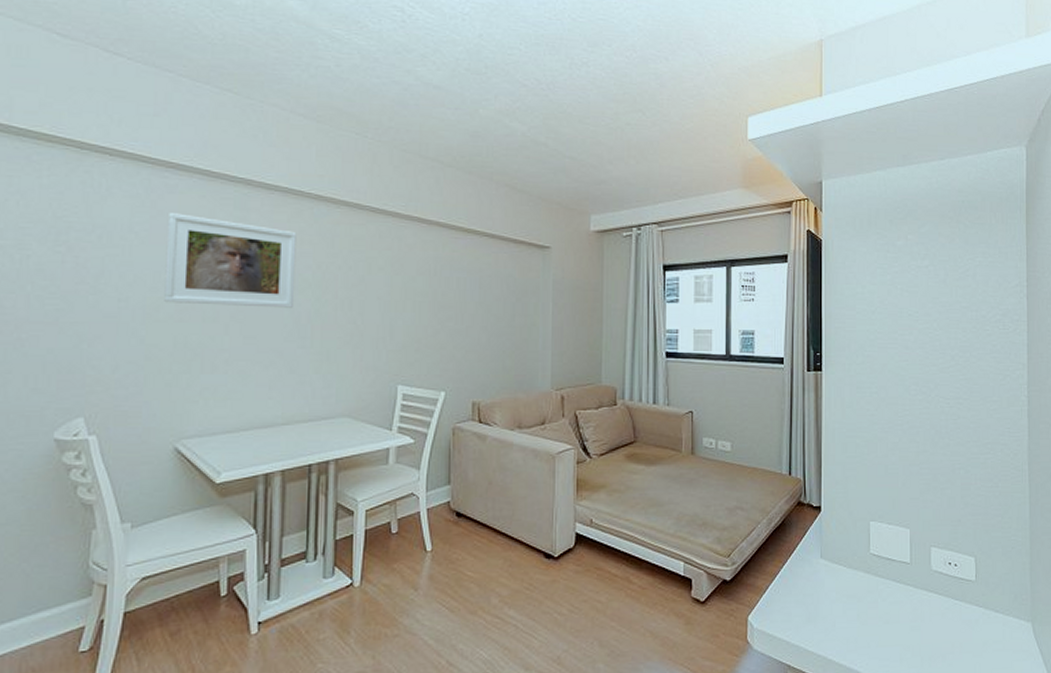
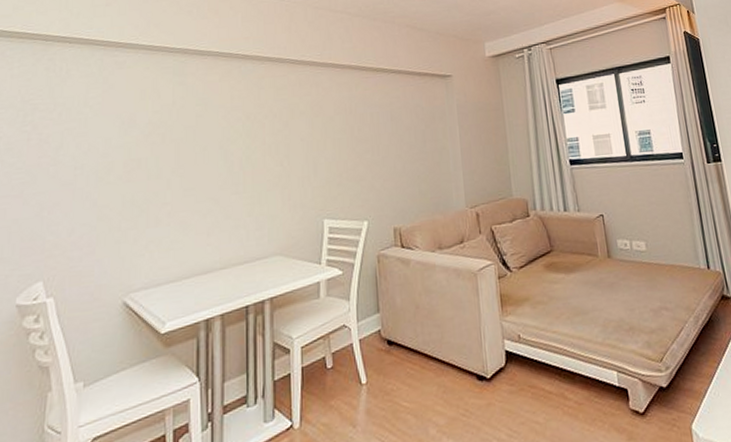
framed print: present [164,213,297,308] -> none [114,85,228,166]

